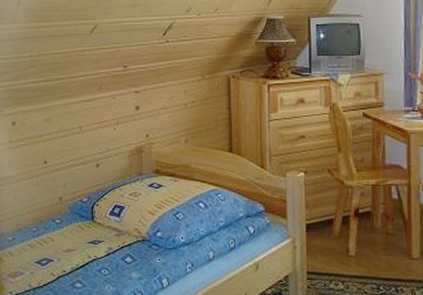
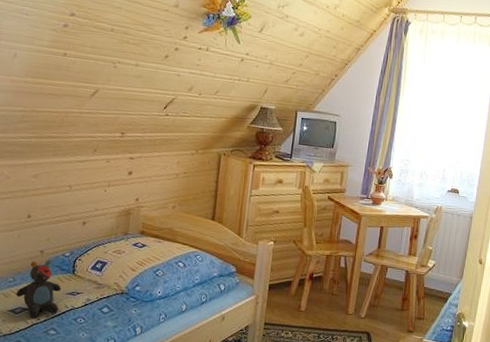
teddy bear: none [41,206,83,269] -> present [16,260,62,317]

